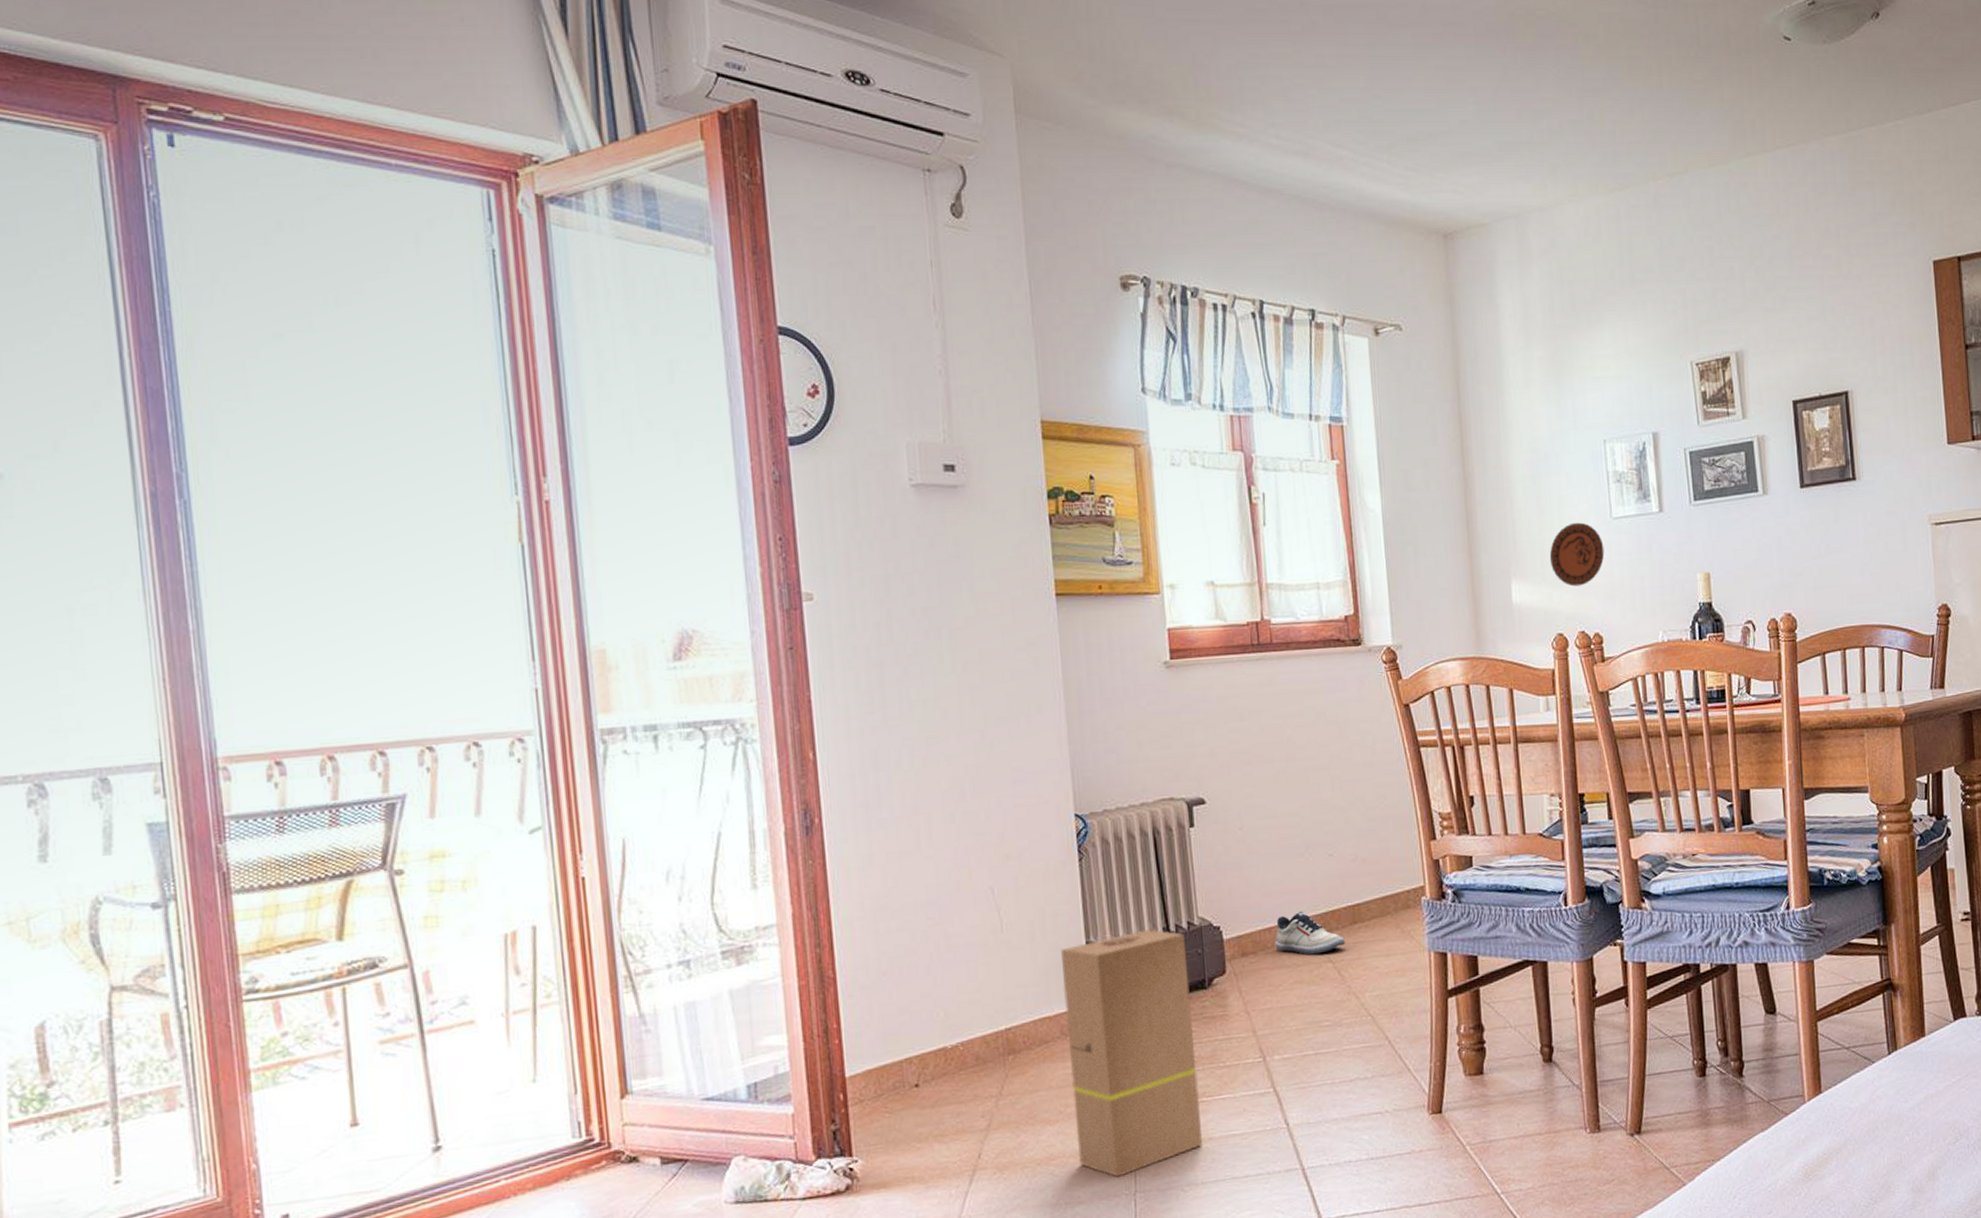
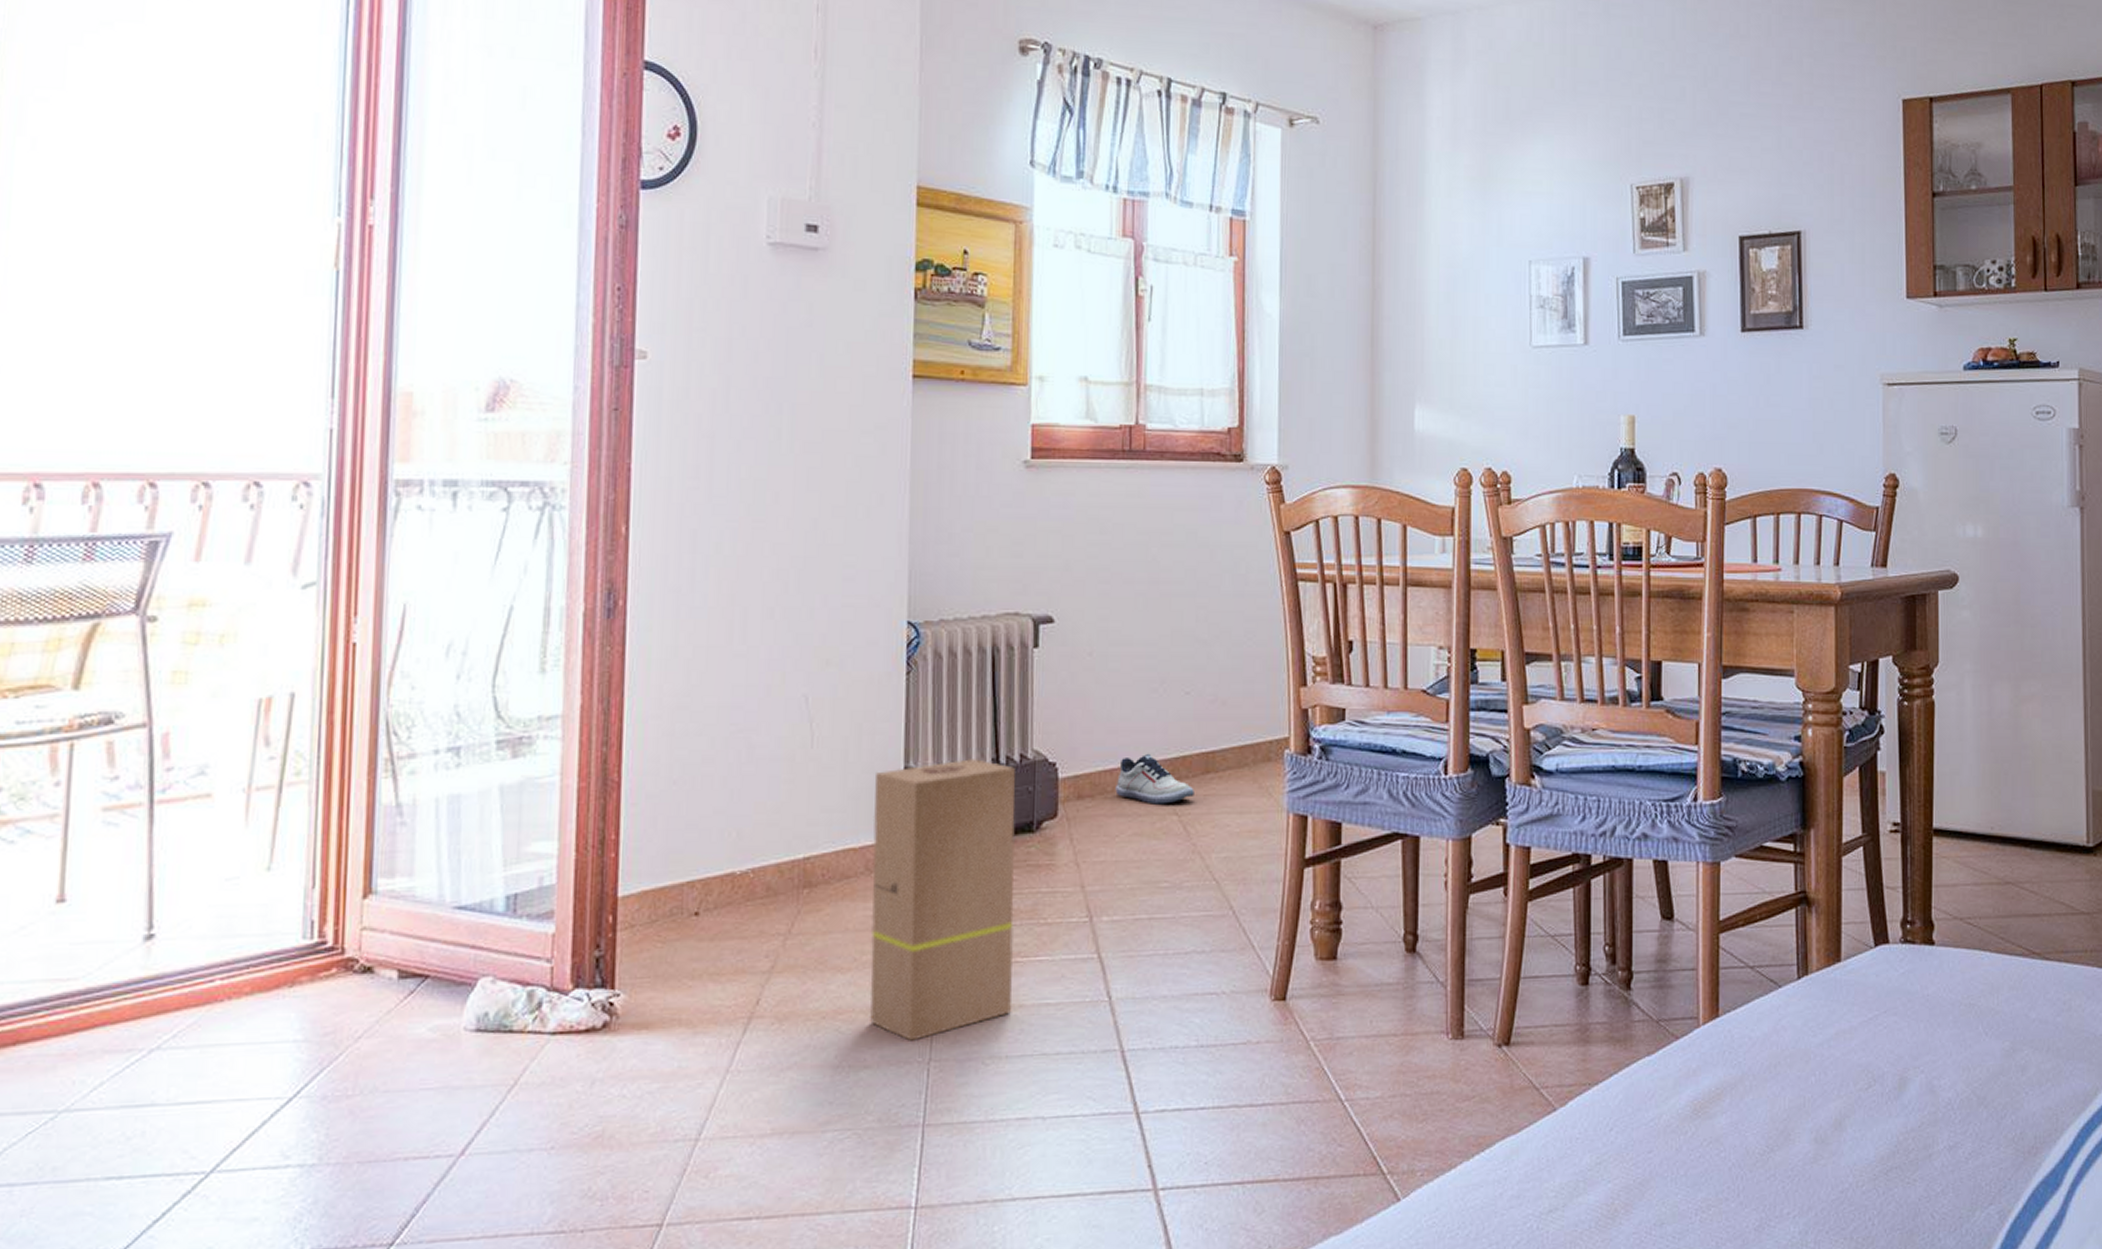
decorative plate: present [1549,522,1605,587] -> none [1459,348,1520,418]

